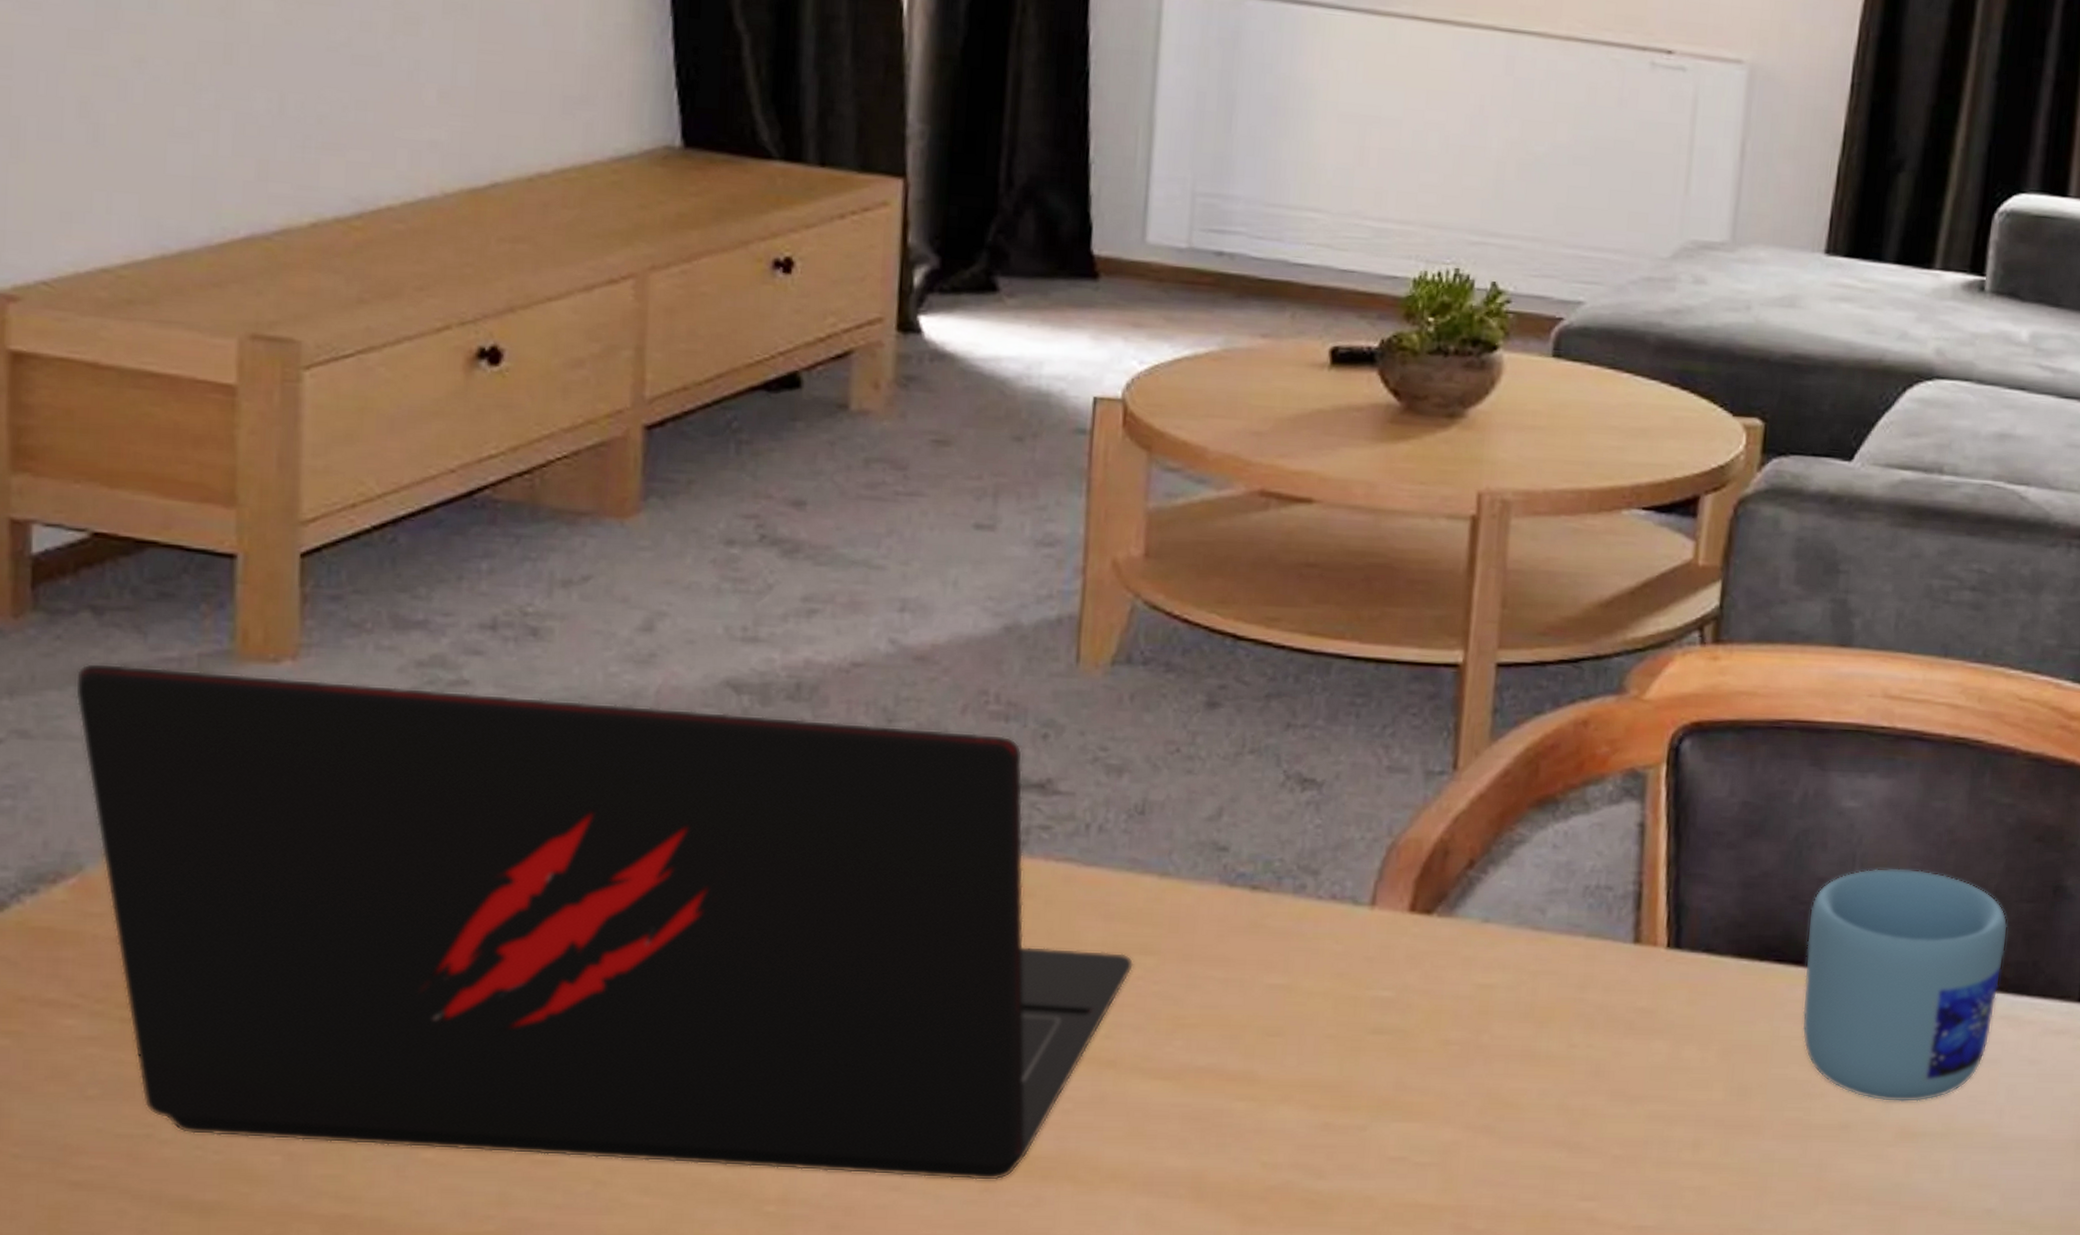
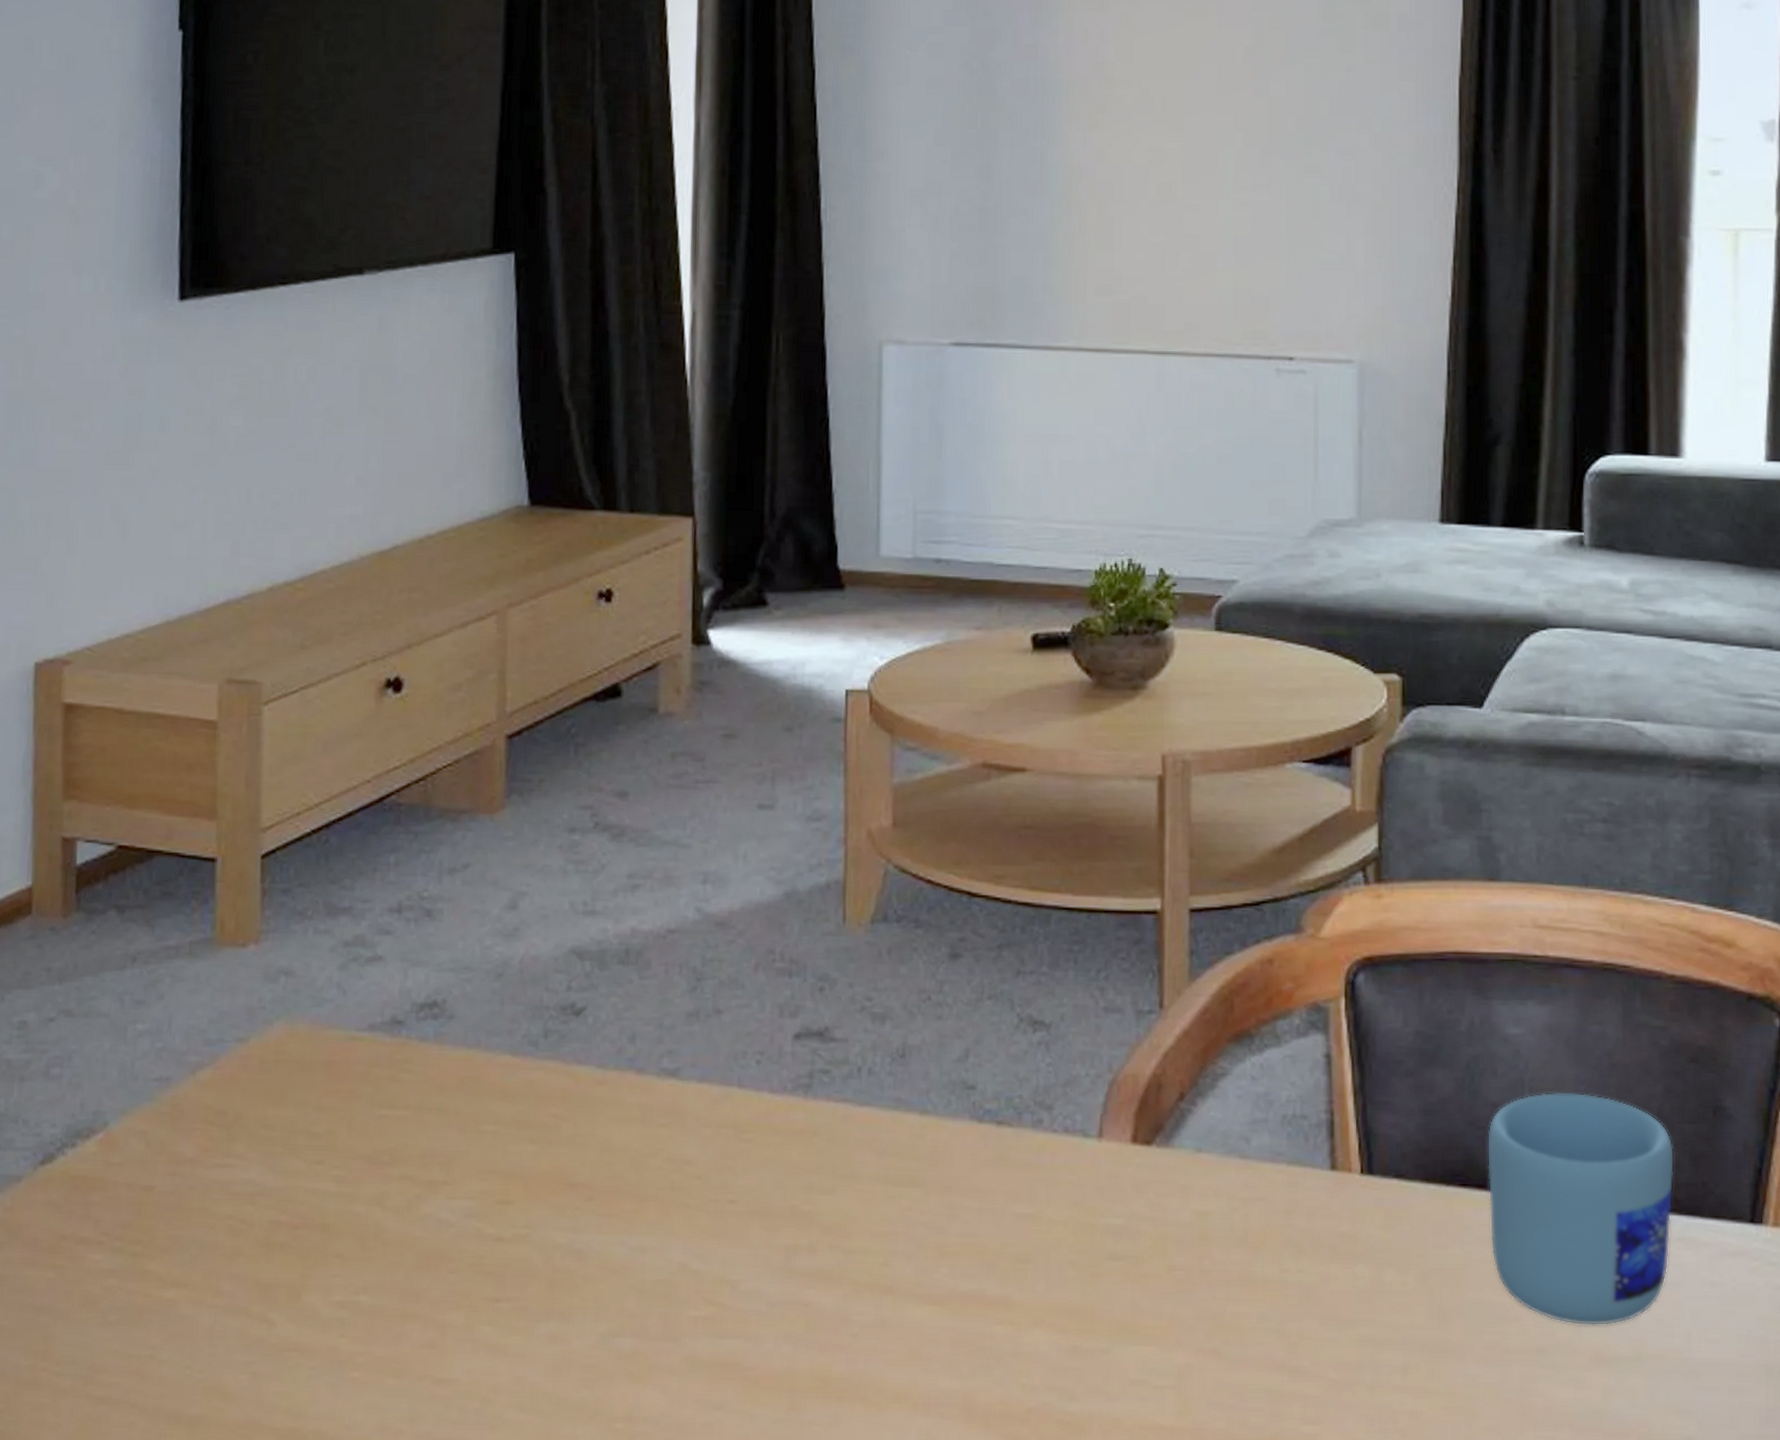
laptop: present [74,662,1134,1181] -> none [104,952,904,1401]

